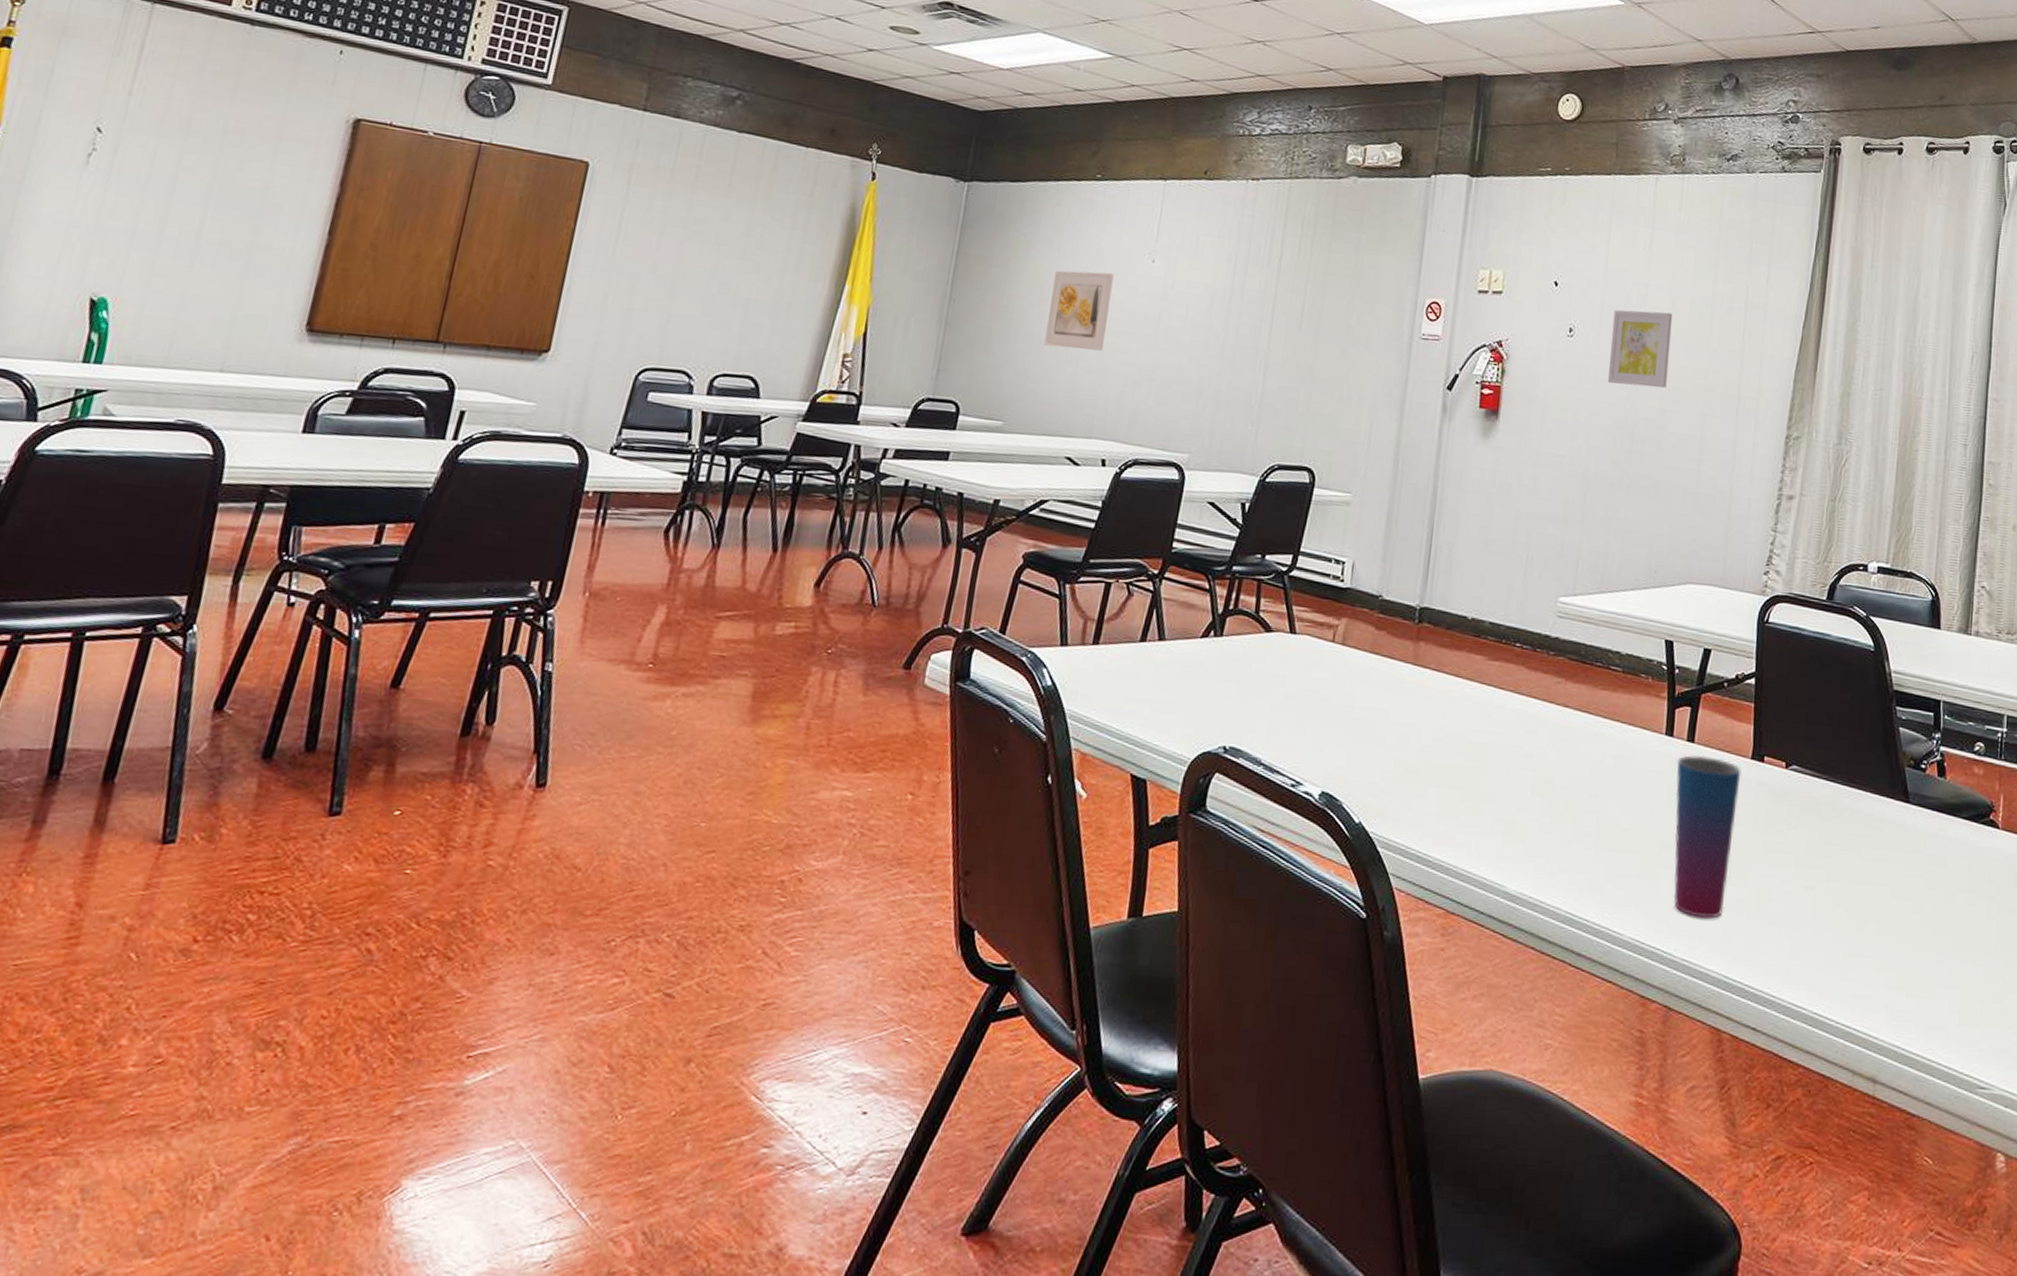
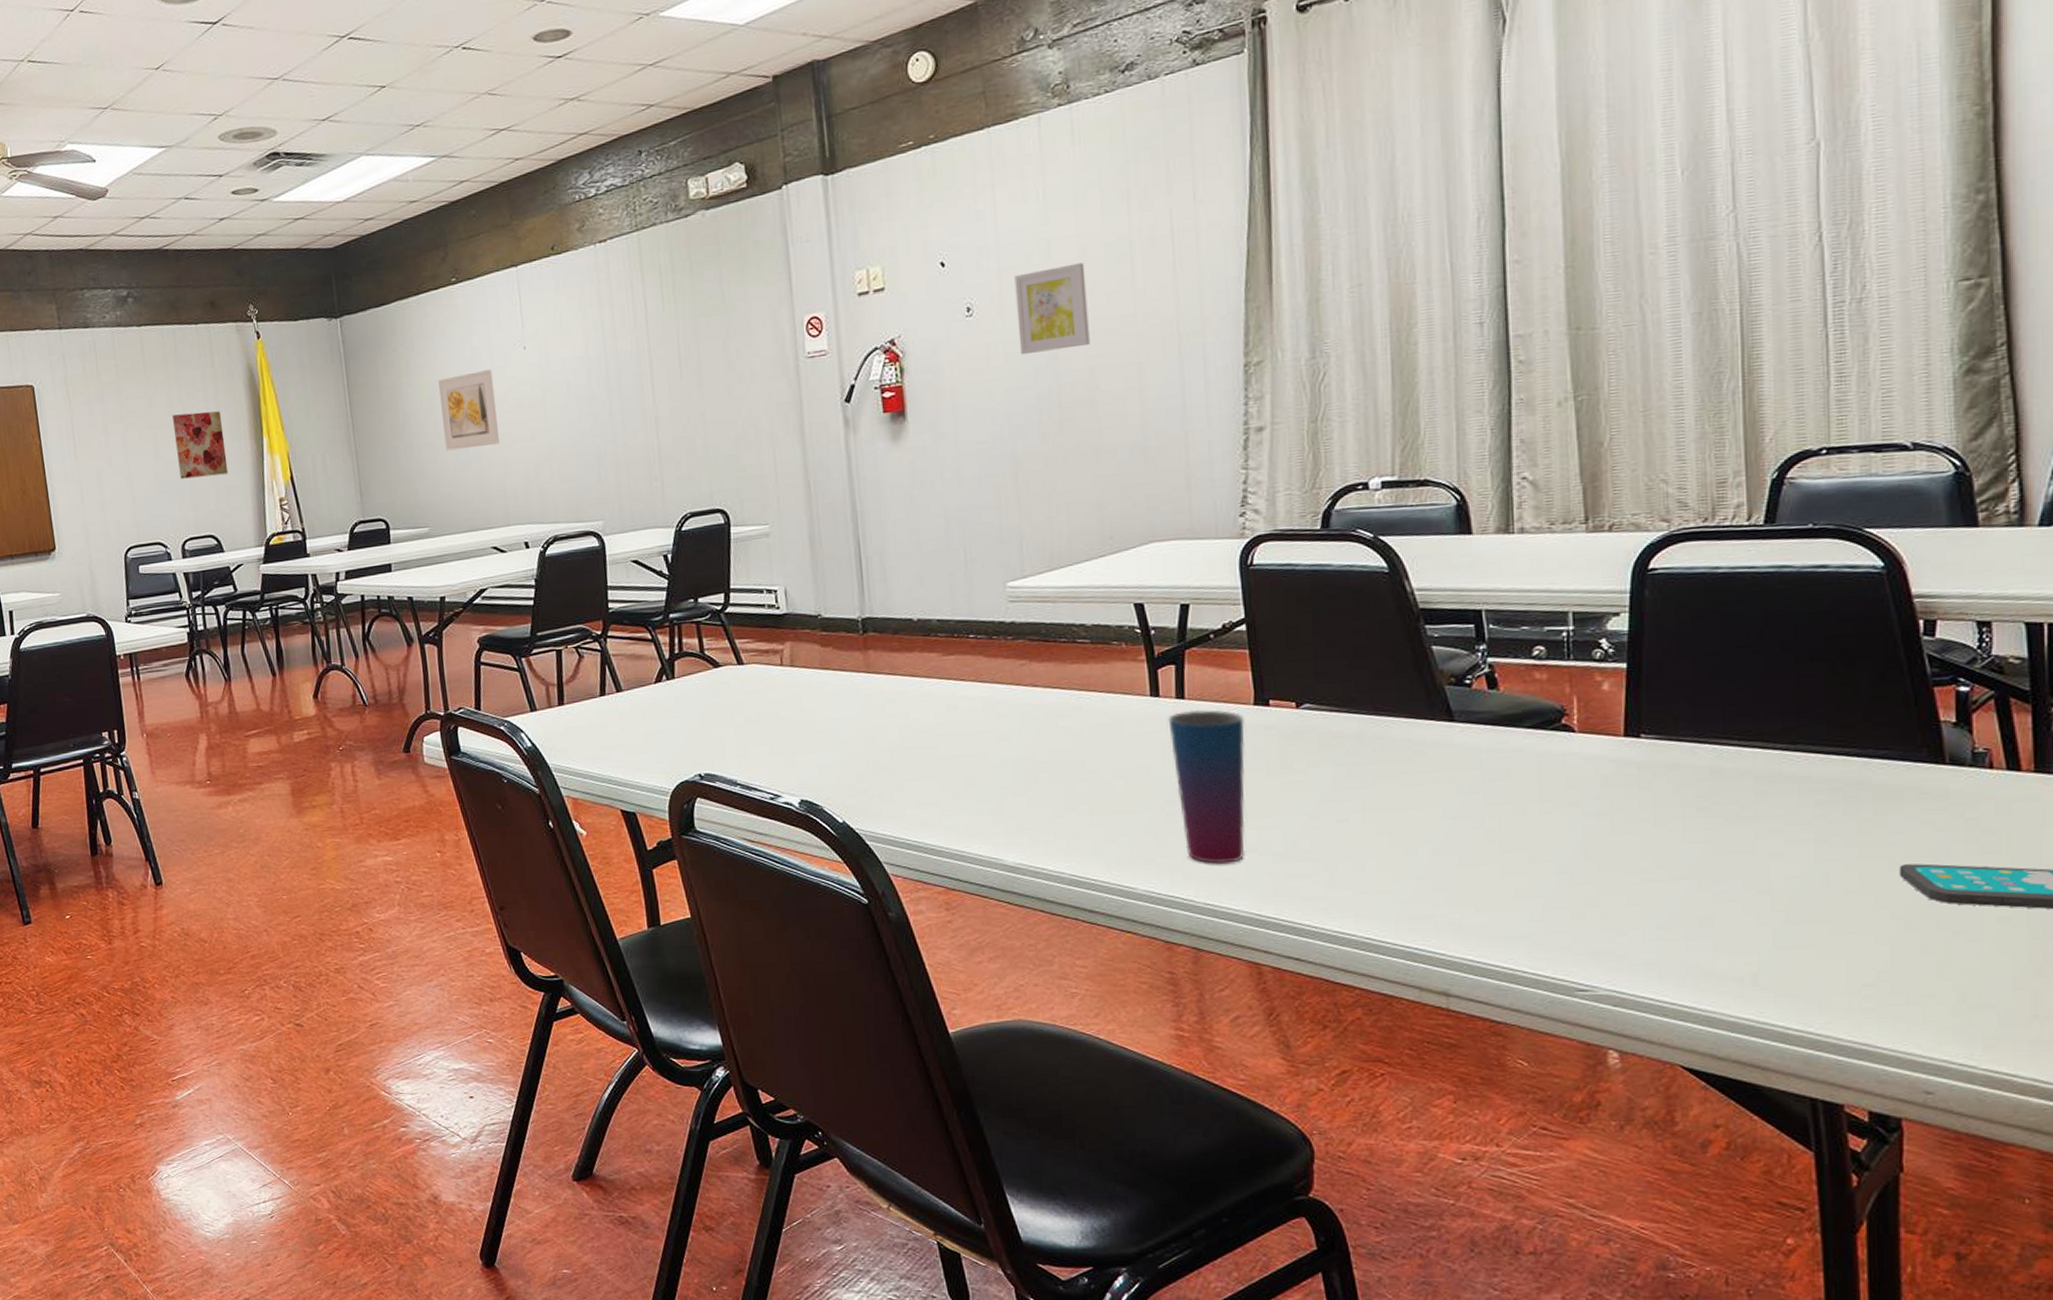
wall art: none [734,235,804,314] -> present [173,411,229,479]

